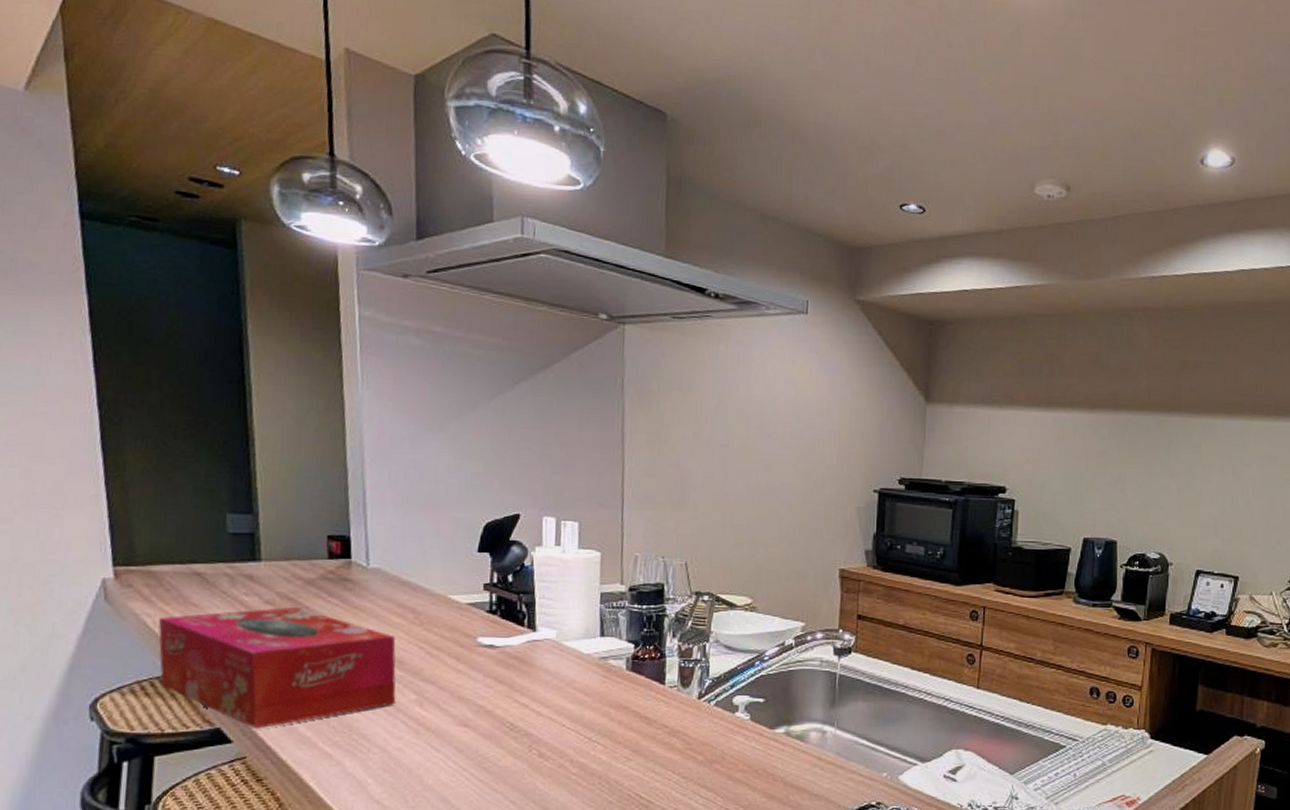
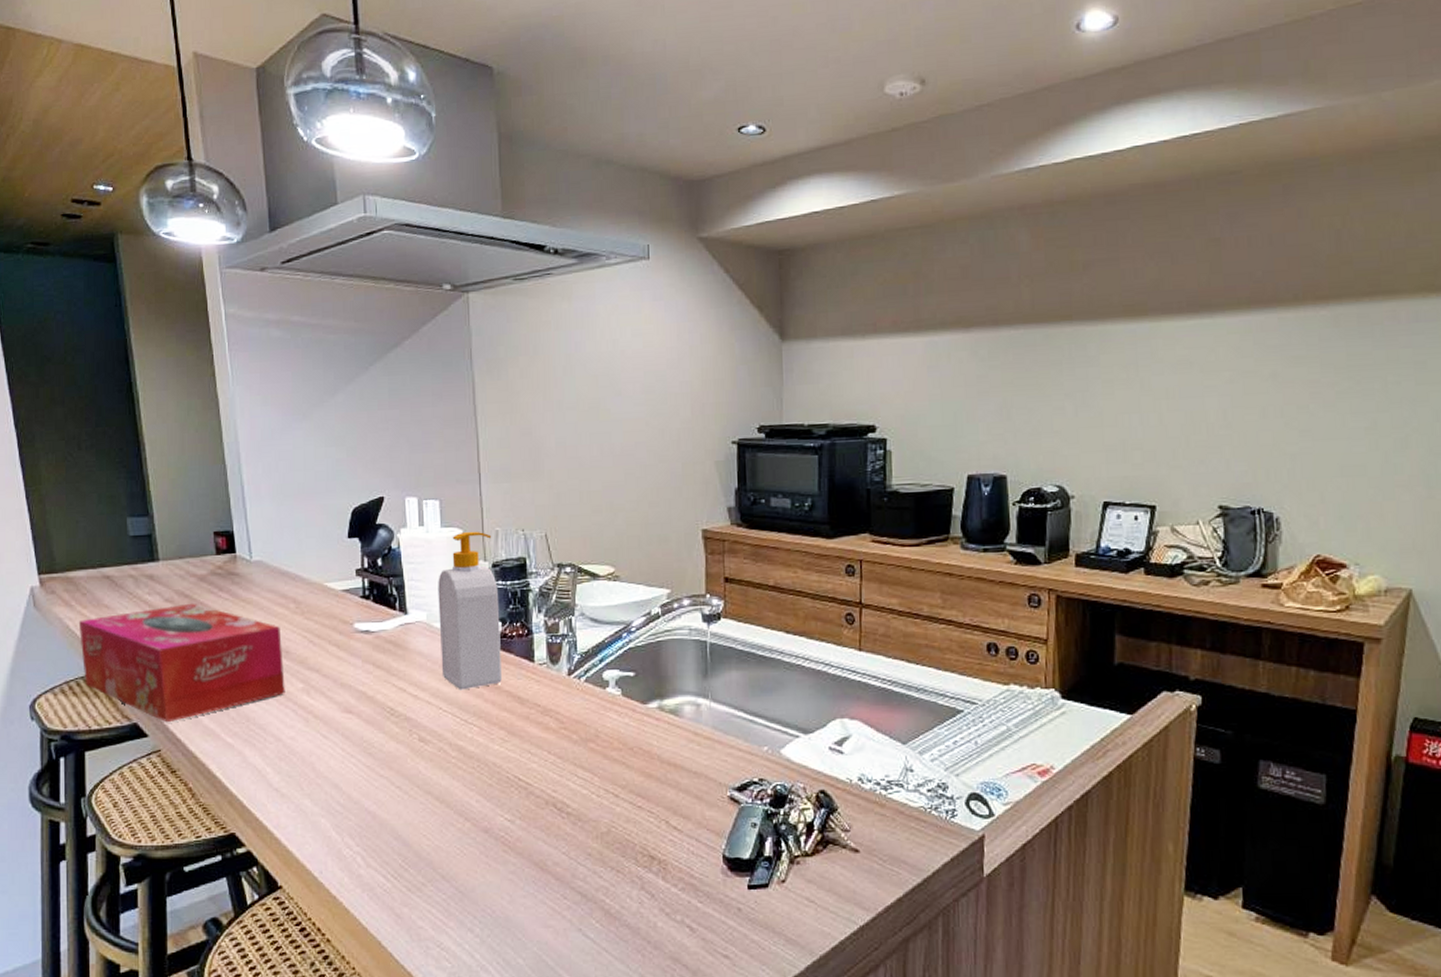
soap bottle: none [568,554,633,709] -> present [438,531,502,691]

